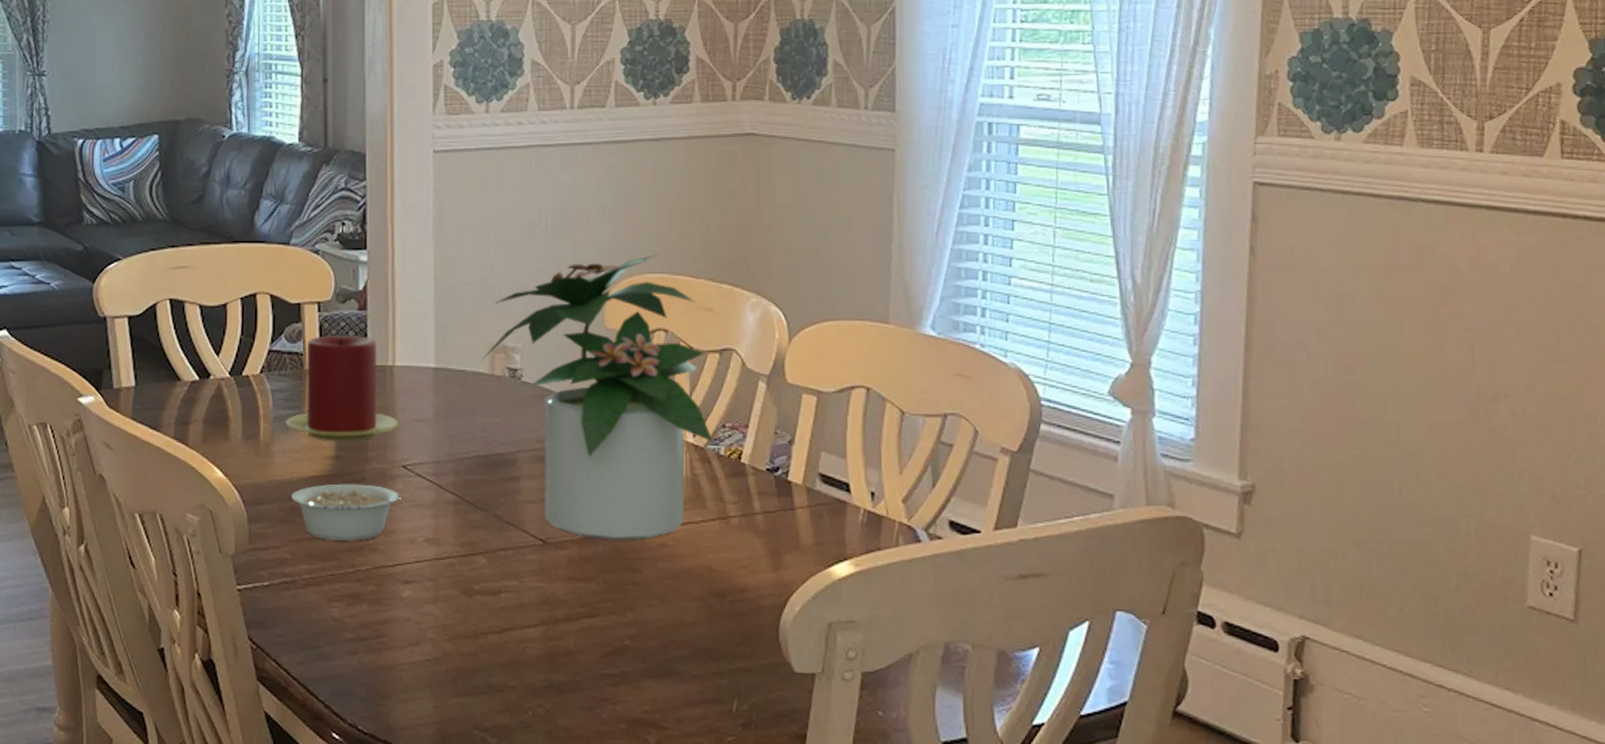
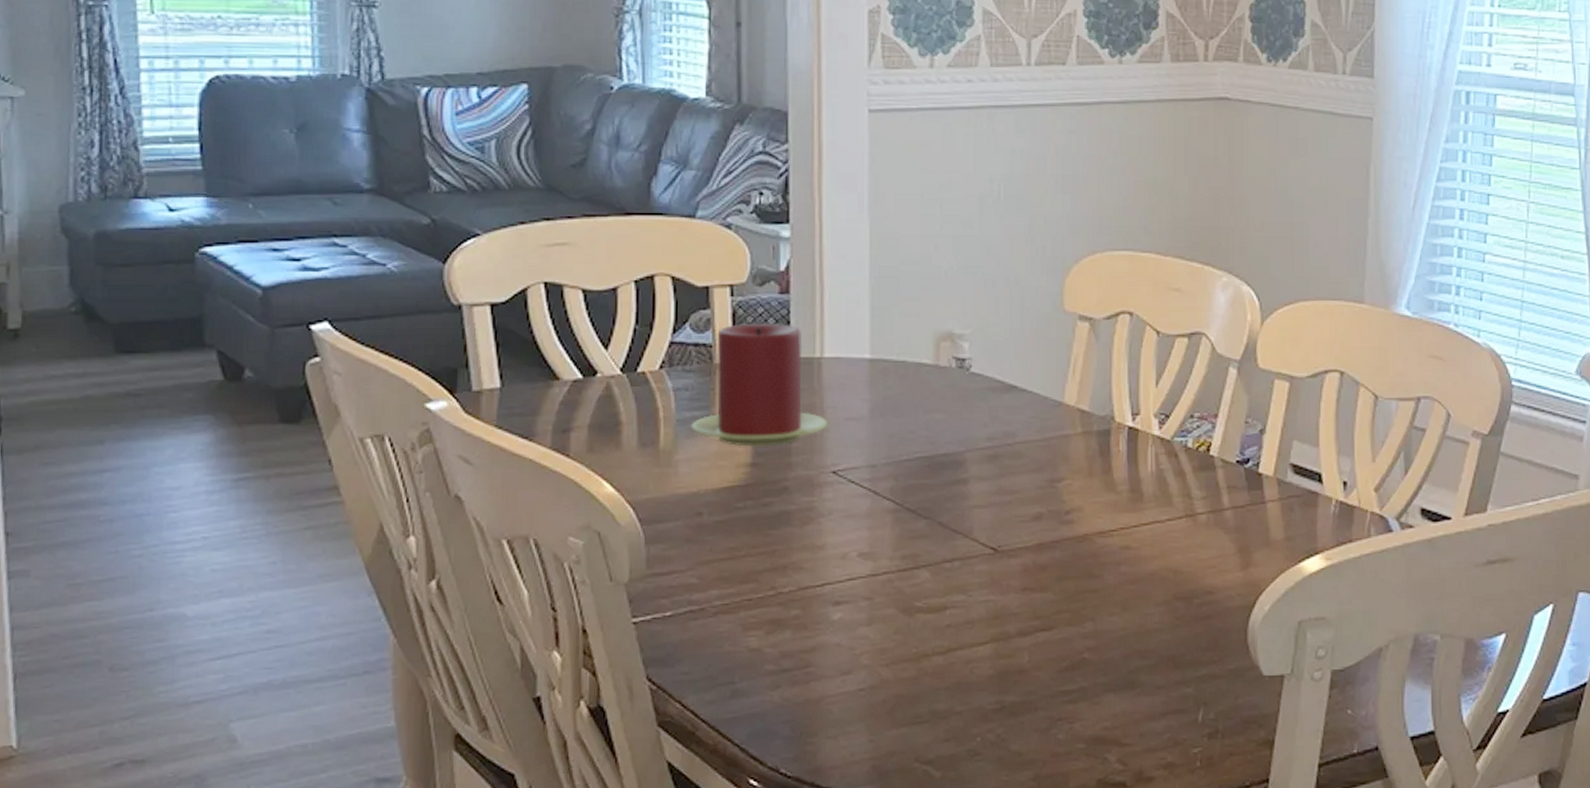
legume: present [292,484,414,542] -> none [699,494,845,561]
potted plant: present [480,254,714,541] -> none [923,229,1181,546]

